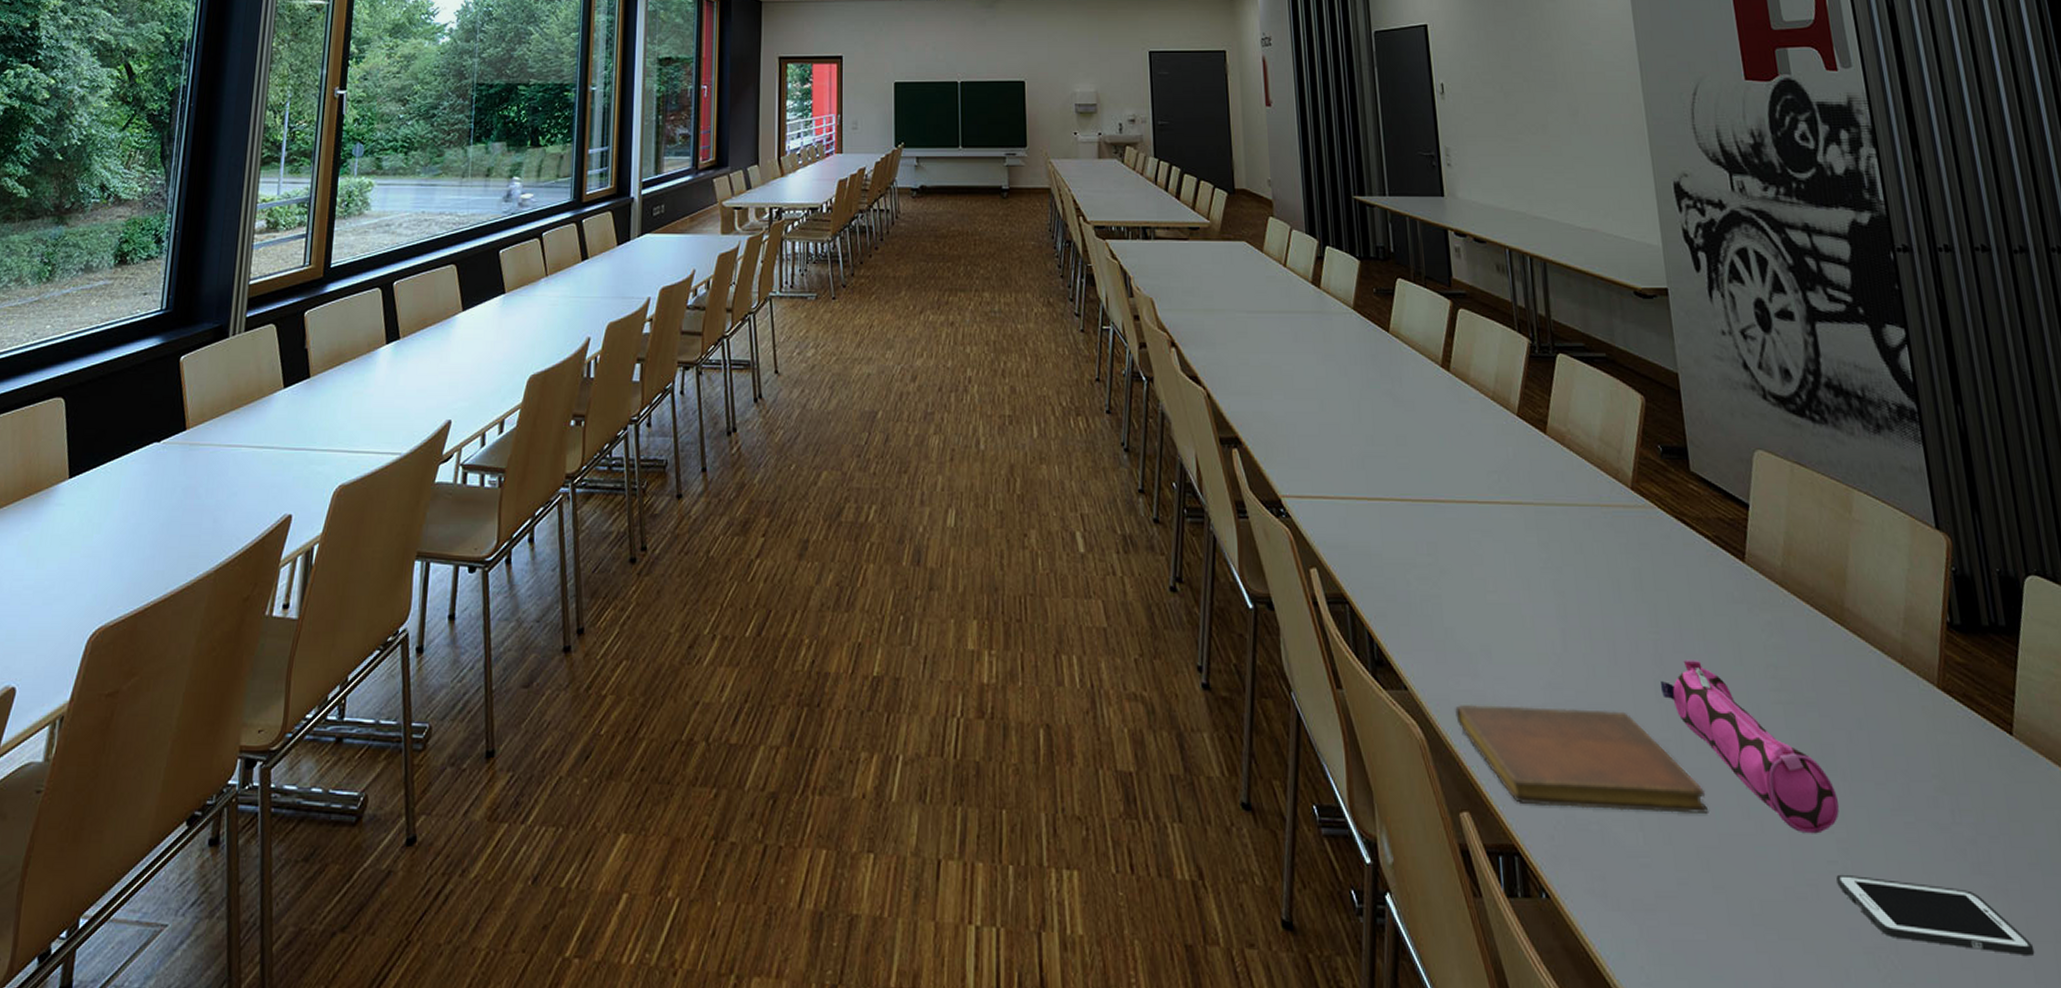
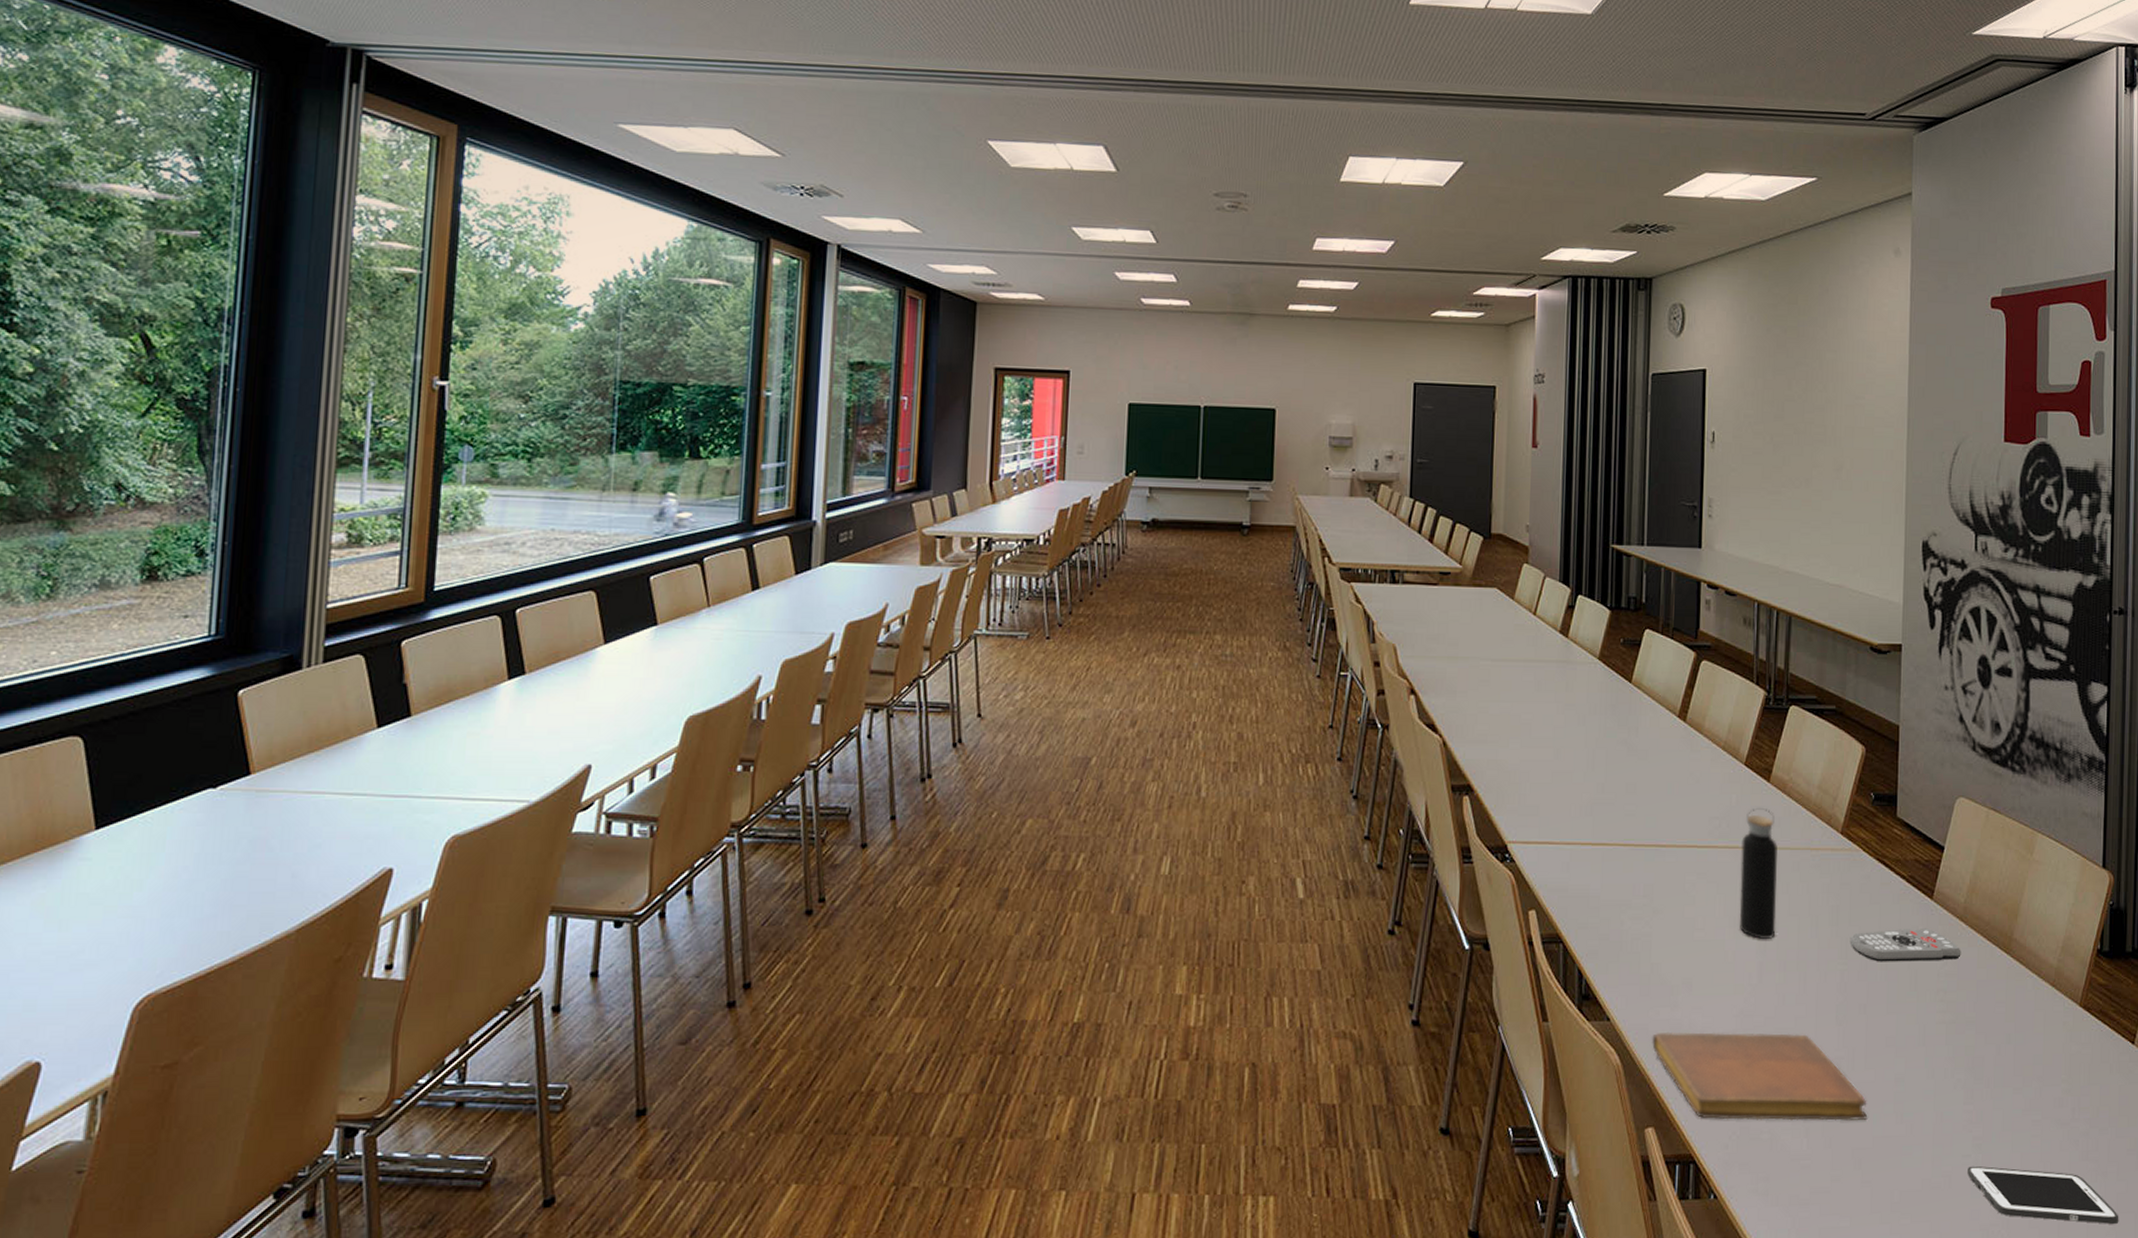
water bottle: none [1524,460,1575,603] -> present [1739,807,1777,939]
remote control: none [1658,593,1788,632] -> present [1849,927,1961,962]
pencil case: present [1660,660,1839,834] -> none [1841,987,1979,1134]

